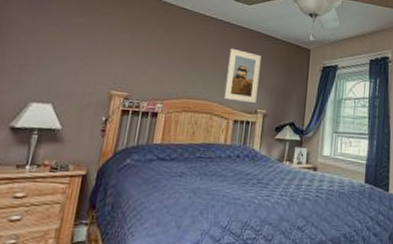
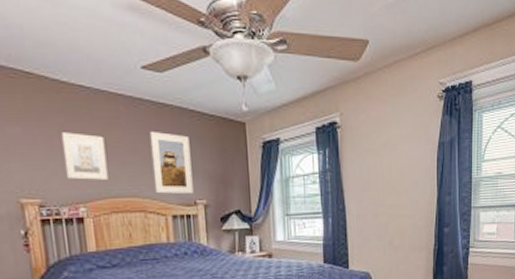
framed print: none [153,41,192,83] -> present [61,132,108,180]

